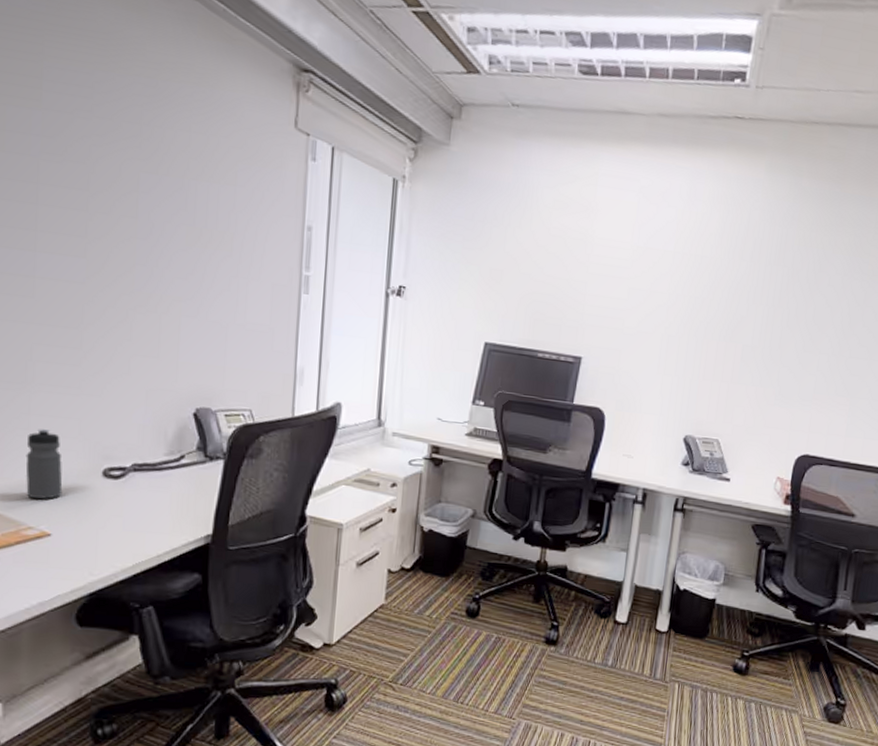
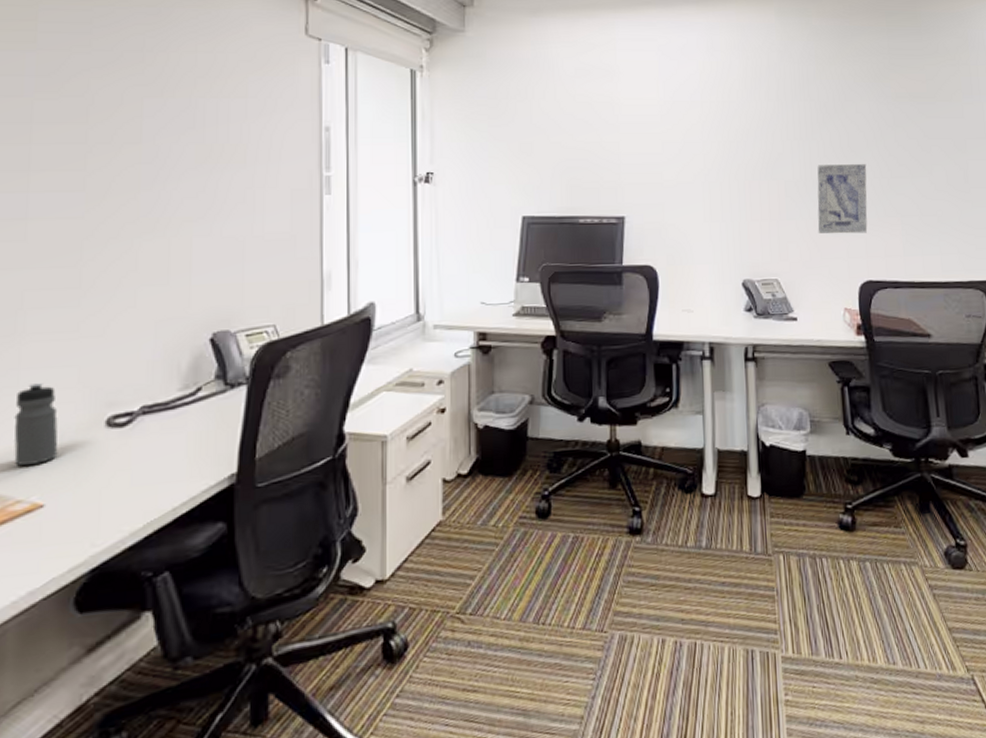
wall art: none [766,334,828,409] -> present [817,163,868,234]

